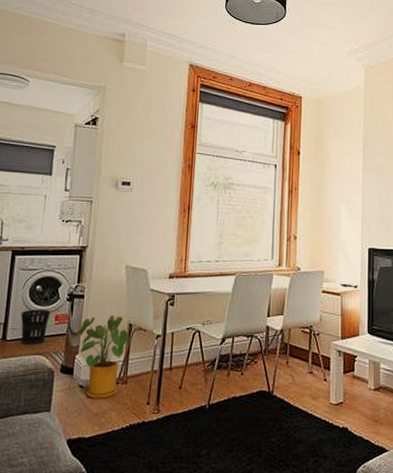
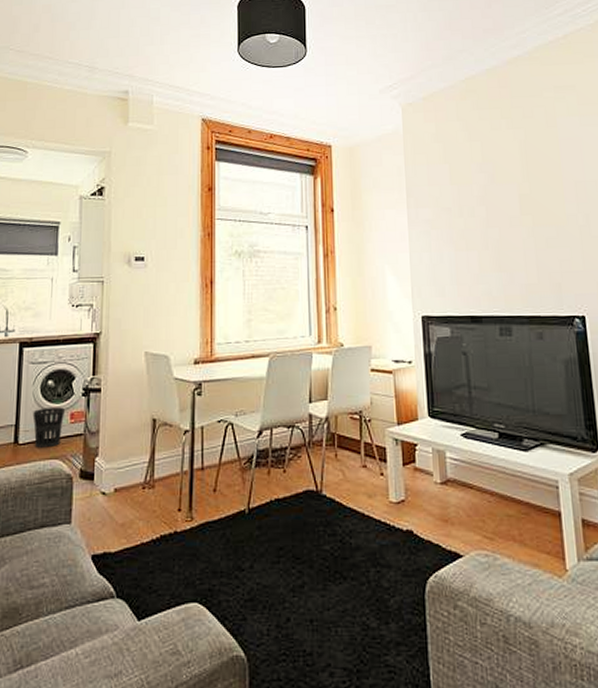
house plant: present [77,315,133,399] -> none [96,410,158,507]

